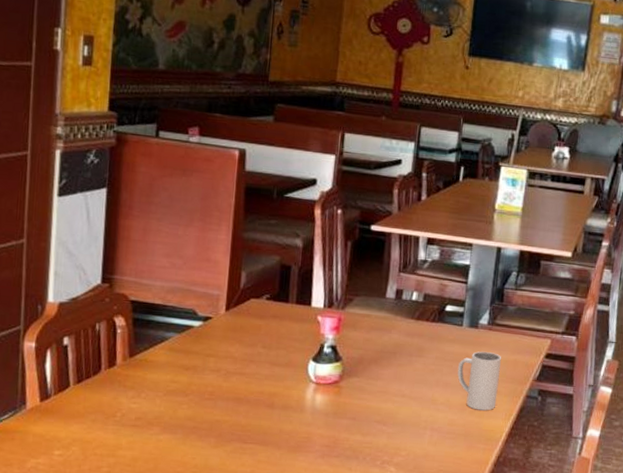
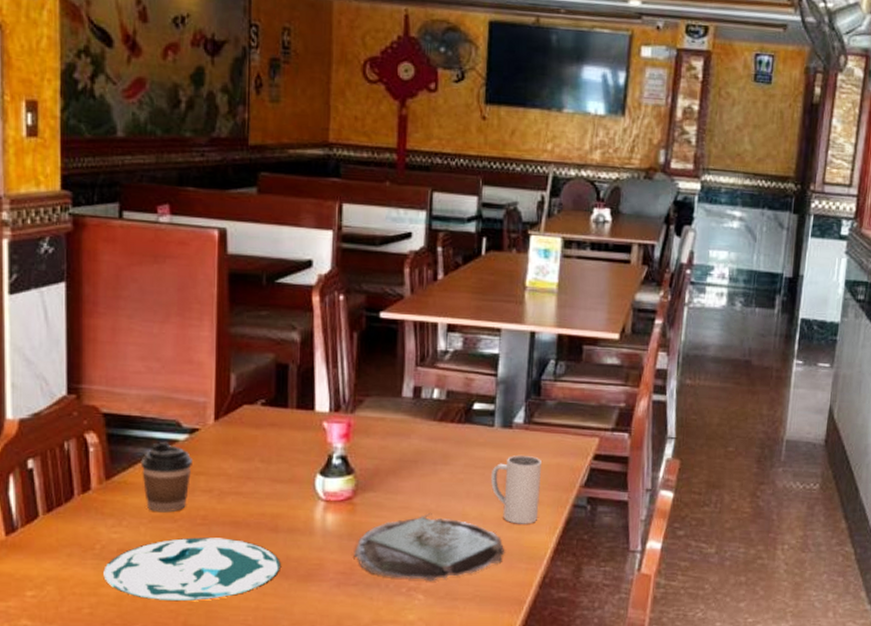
plate: none [122,410,274,465] -> present [103,537,281,602]
coffee cup: none [160,327,205,388] -> present [140,442,192,513]
plate: none [337,398,466,456] -> present [354,513,504,582]

